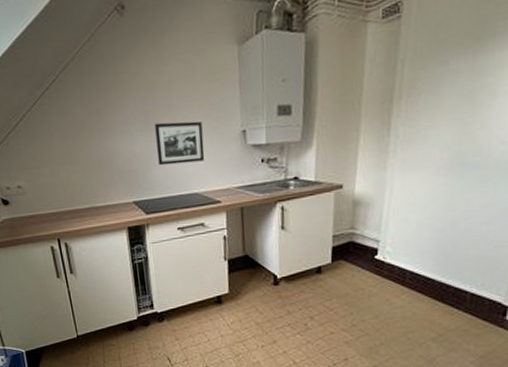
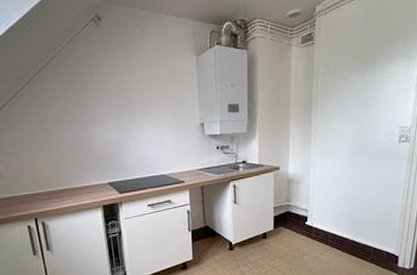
picture frame: present [155,121,205,166] -> none [127,115,171,152]

